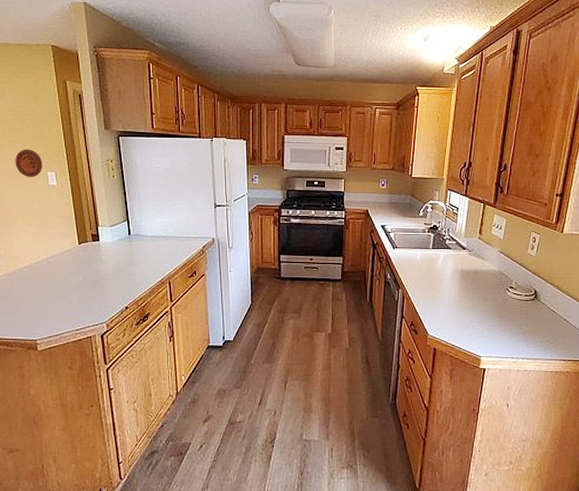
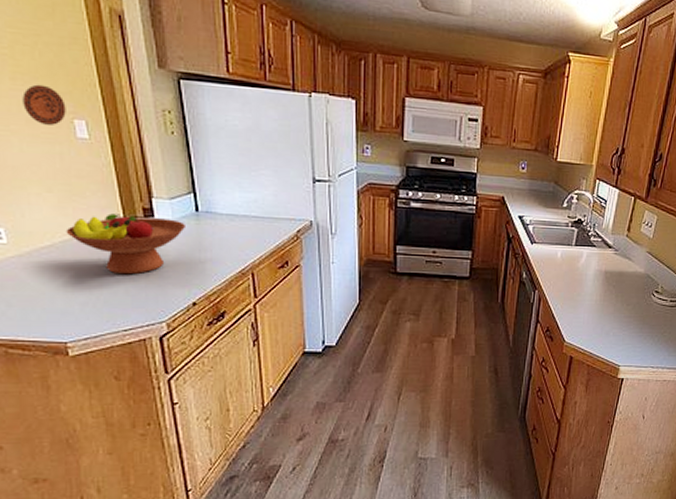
fruit bowl: none [39,240,121,286] -> present [66,213,185,275]

